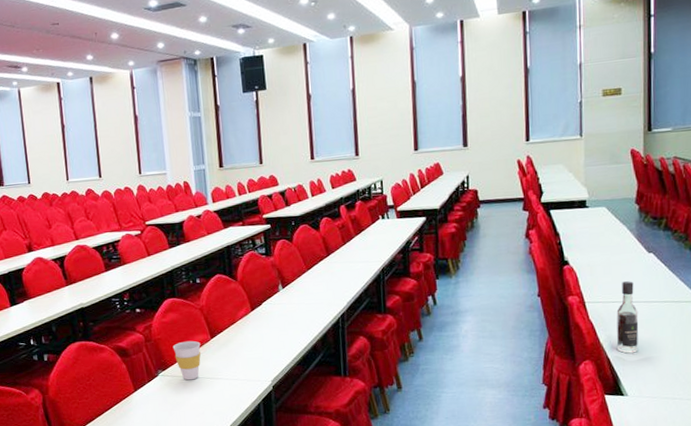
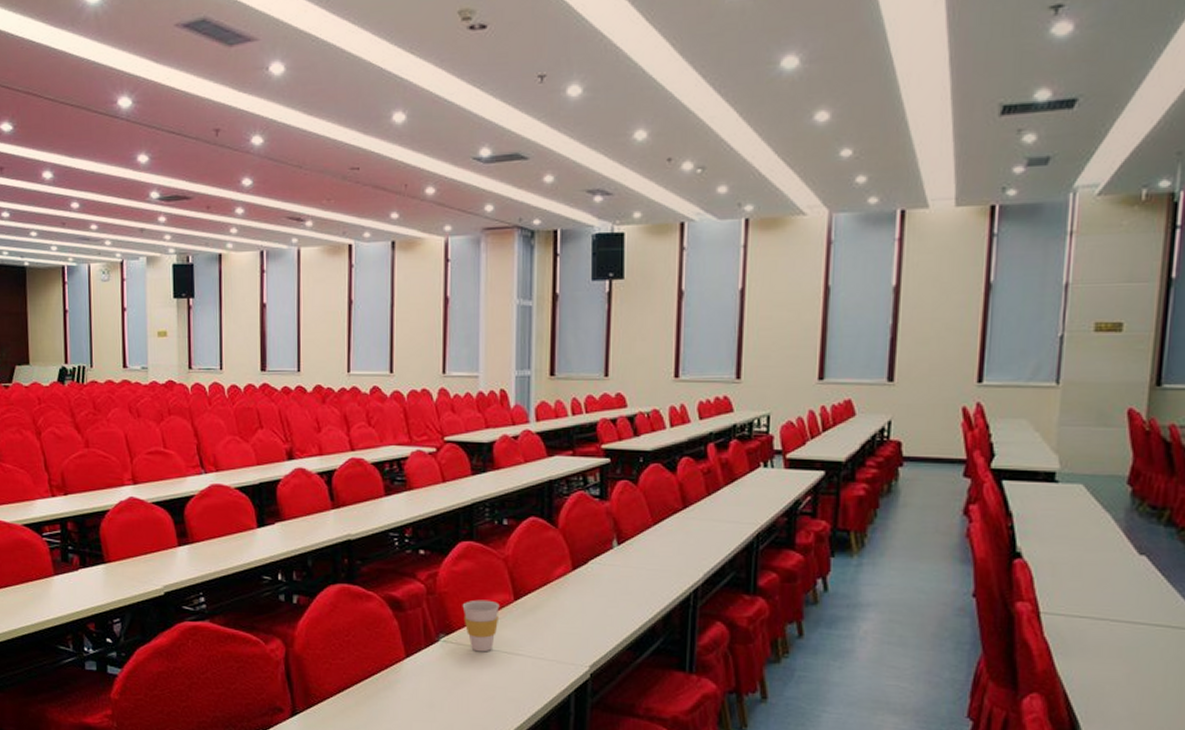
bottle: present [616,281,639,354] -> none [1079,590,1117,691]

